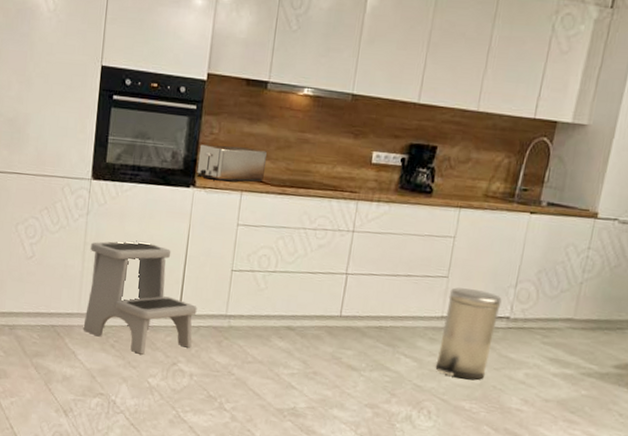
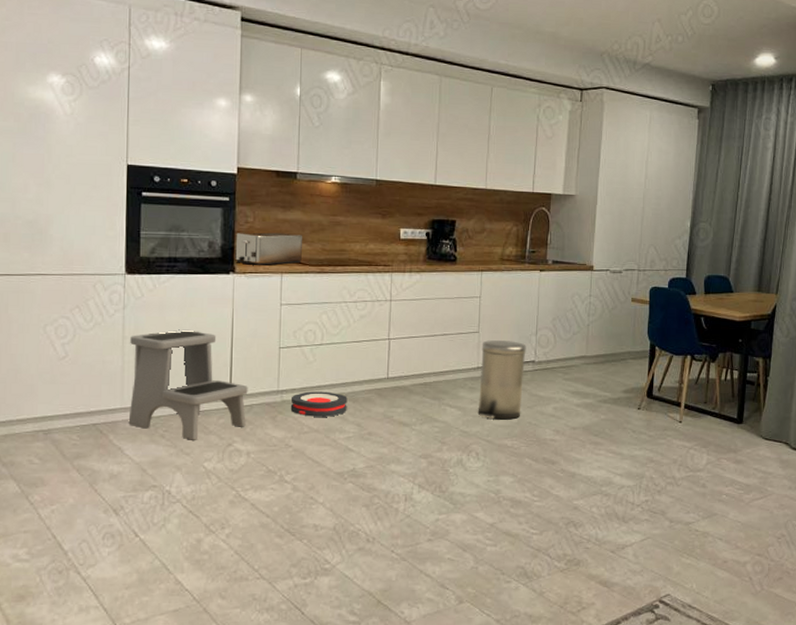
robot vacuum: none [236,319,296,350] -> present [290,391,347,418]

